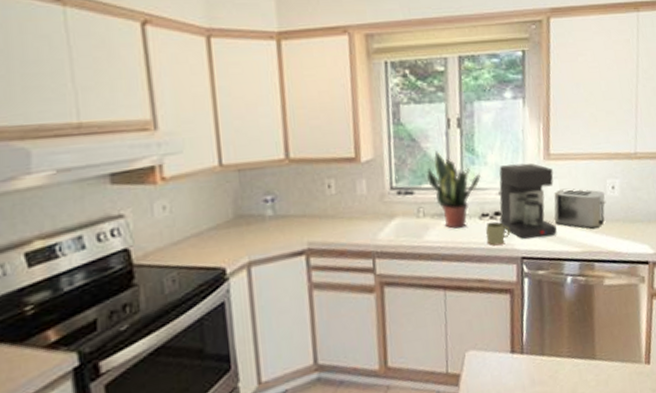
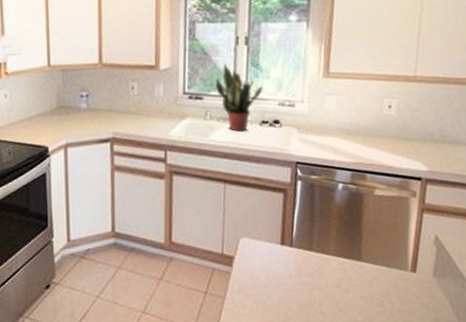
mug: present [485,221,511,246] -> none [264,129,287,150]
coffee maker: present [499,163,557,239] -> none [278,79,332,146]
toaster: present [553,188,607,230] -> none [329,104,382,144]

